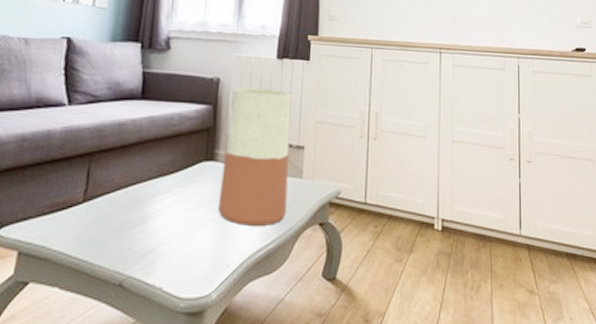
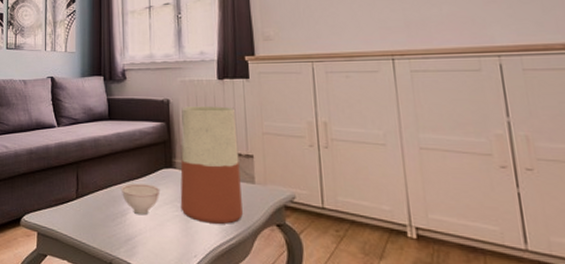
bowl: none [145,180,196,221] -> present [120,183,161,215]

